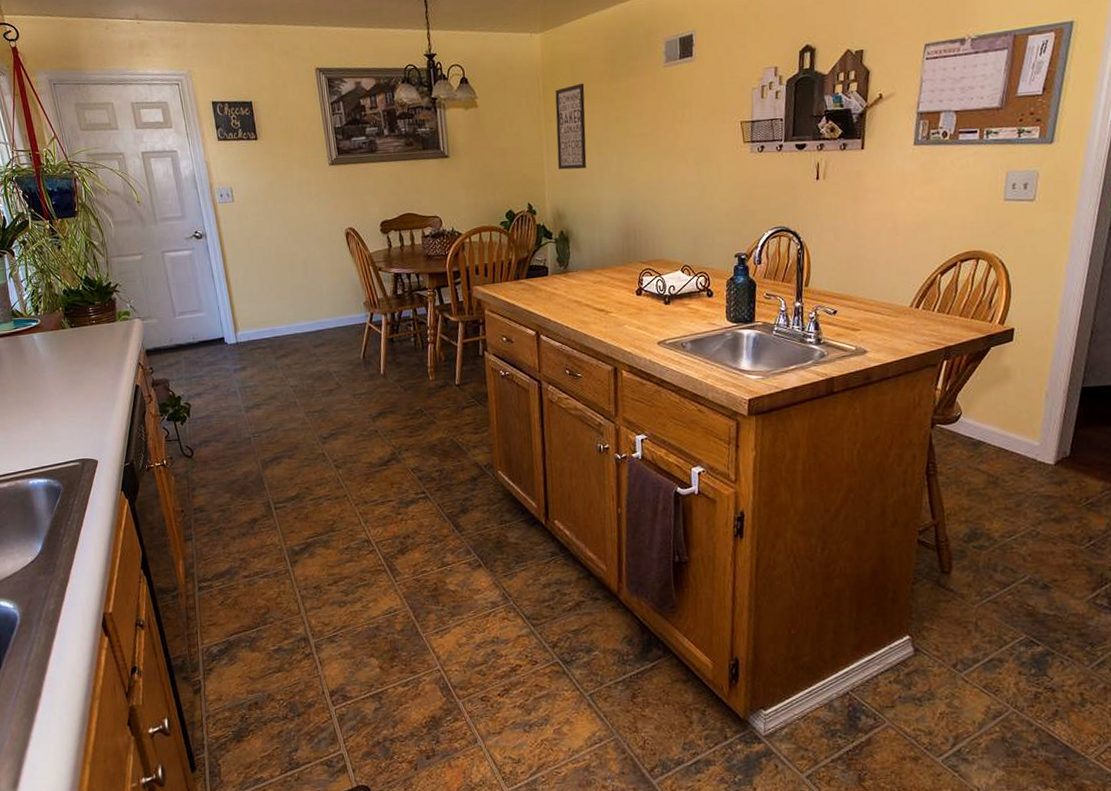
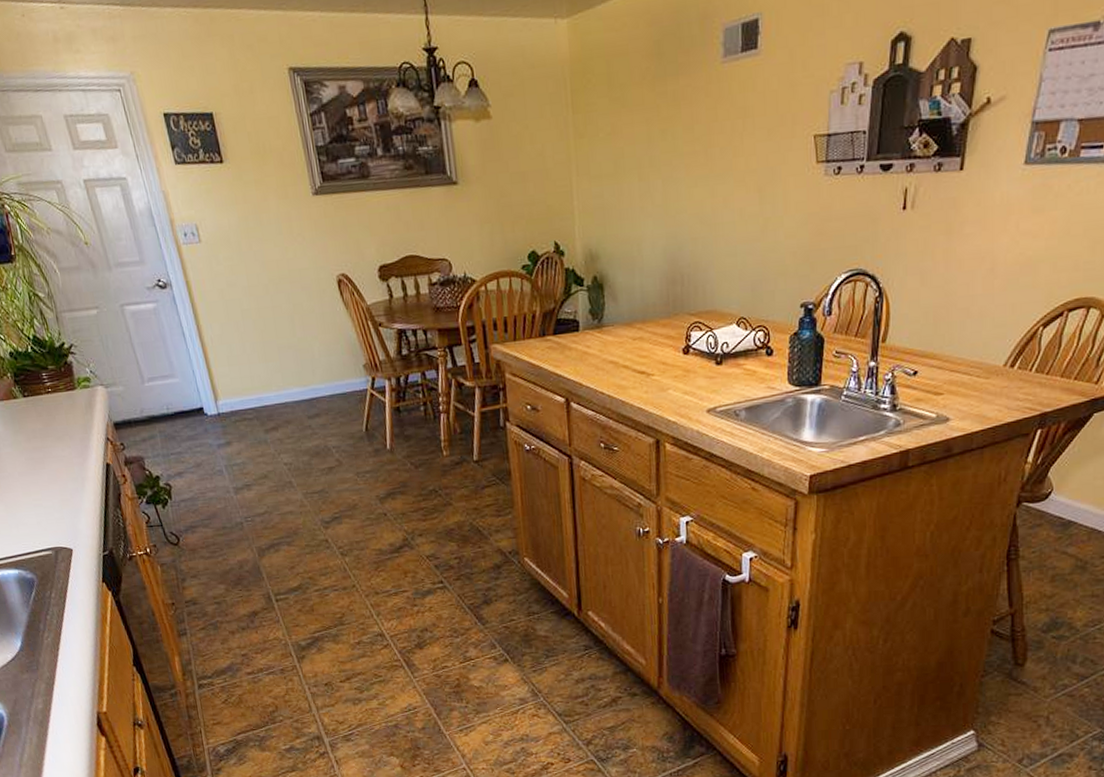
wall art: present [555,83,587,170] -> none [586,85,625,200]

